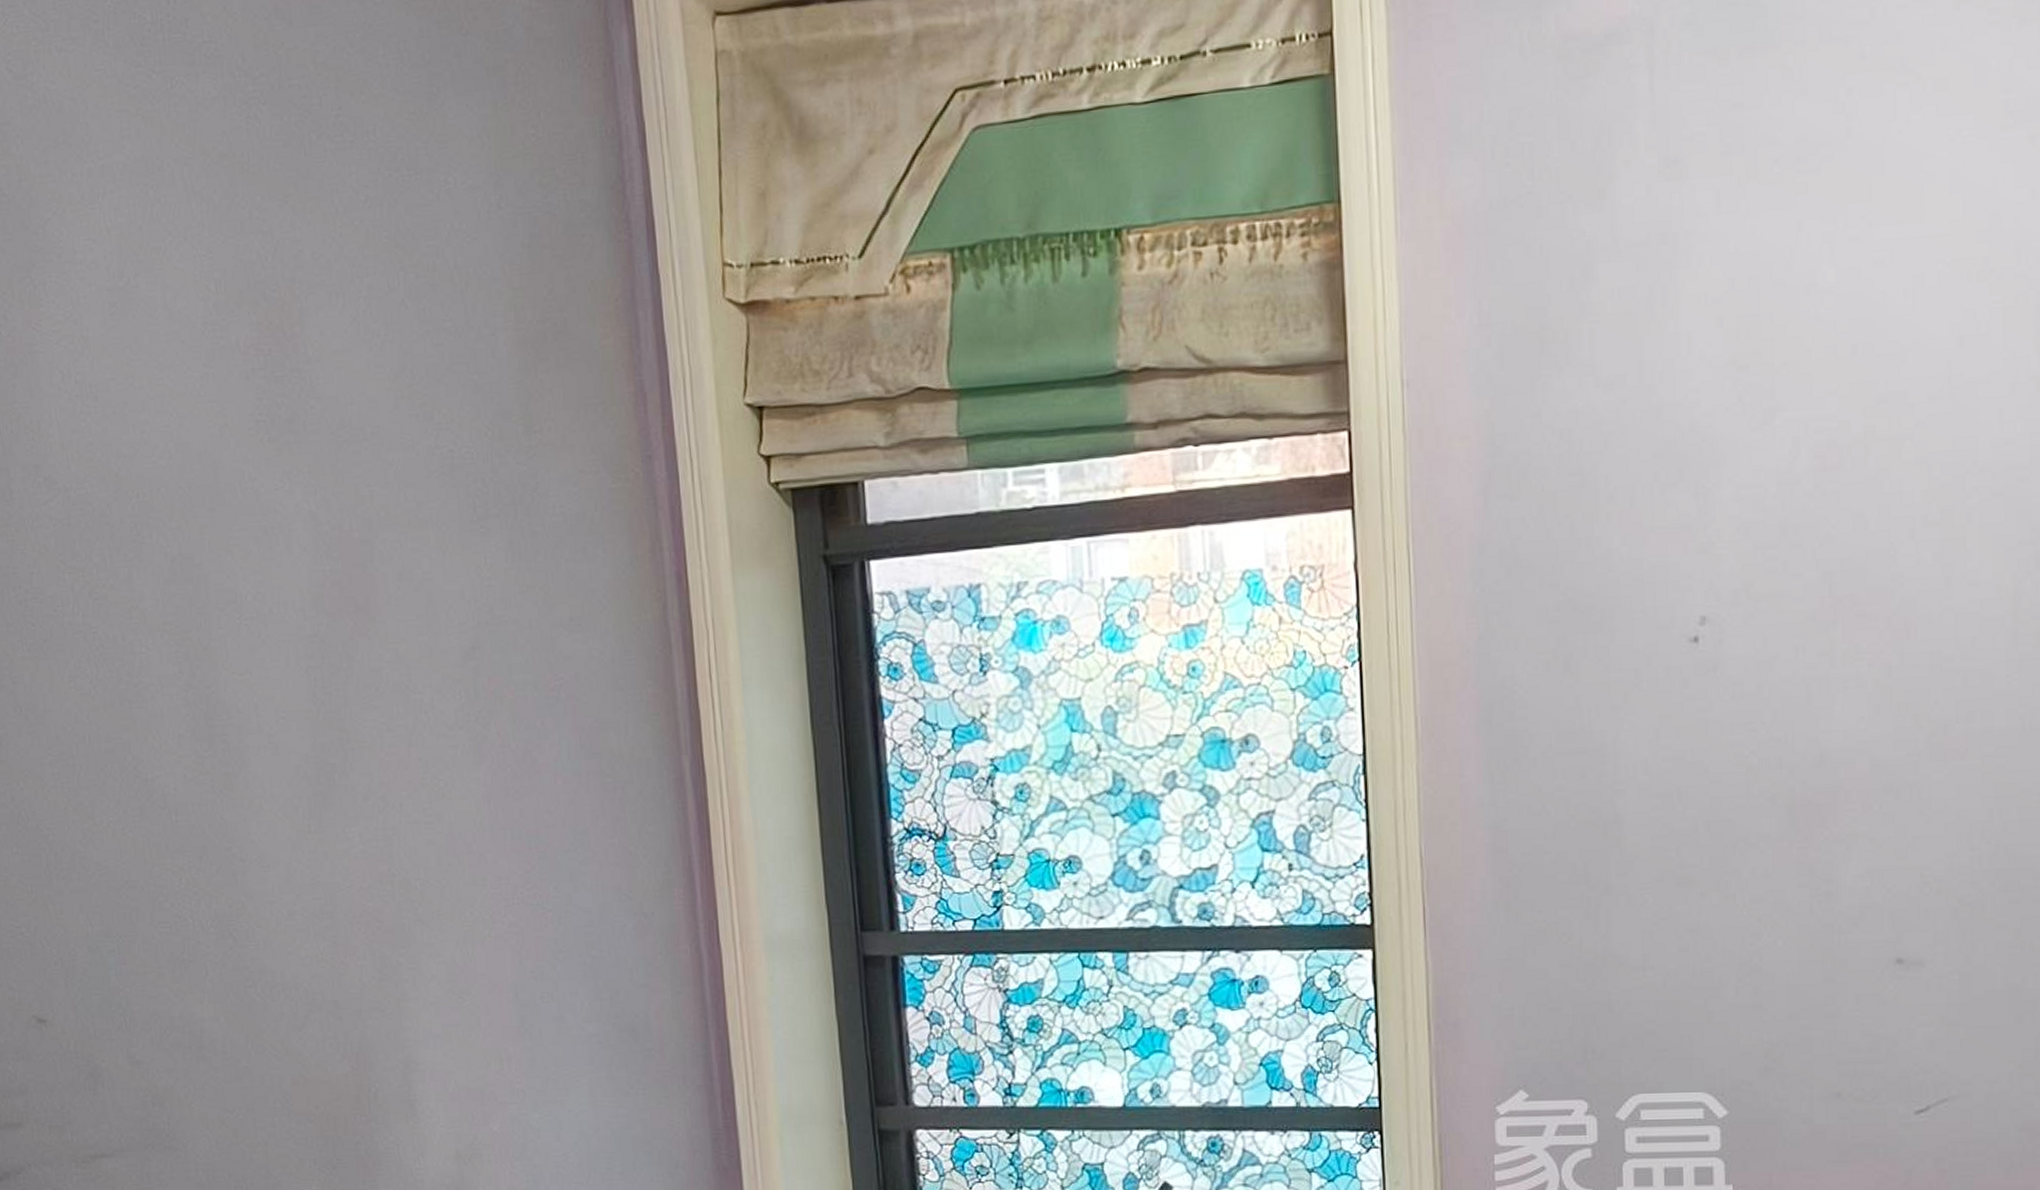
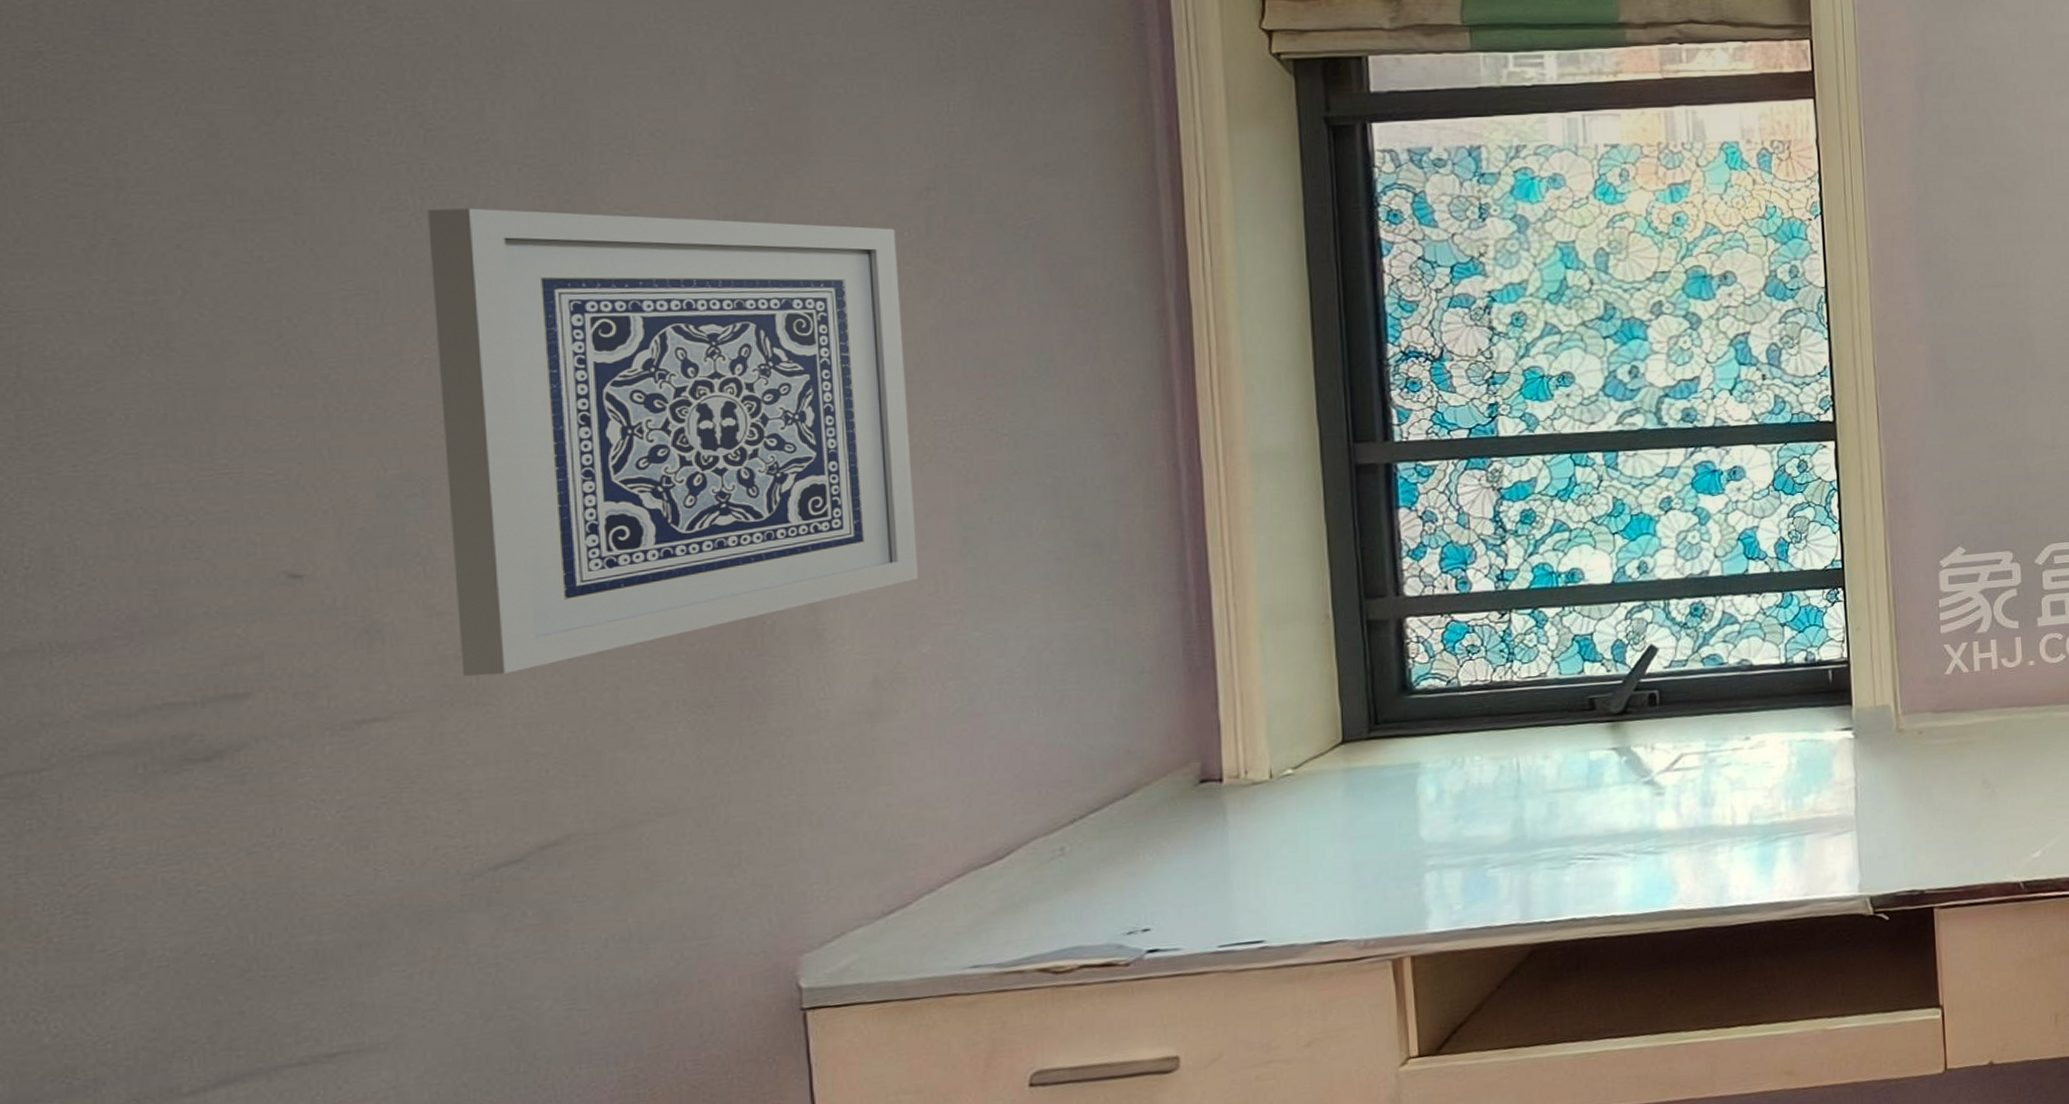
wall art: none [101,675,486,1123] -> present [427,208,918,677]

